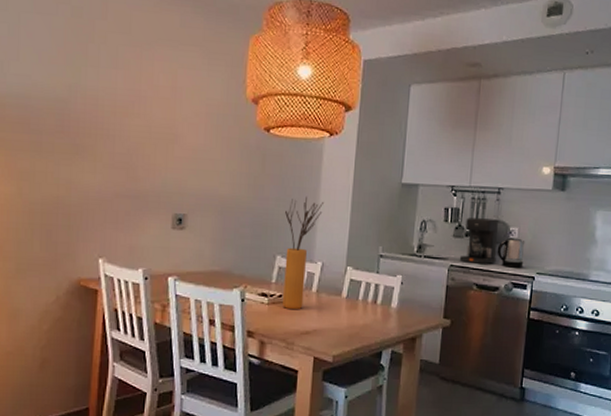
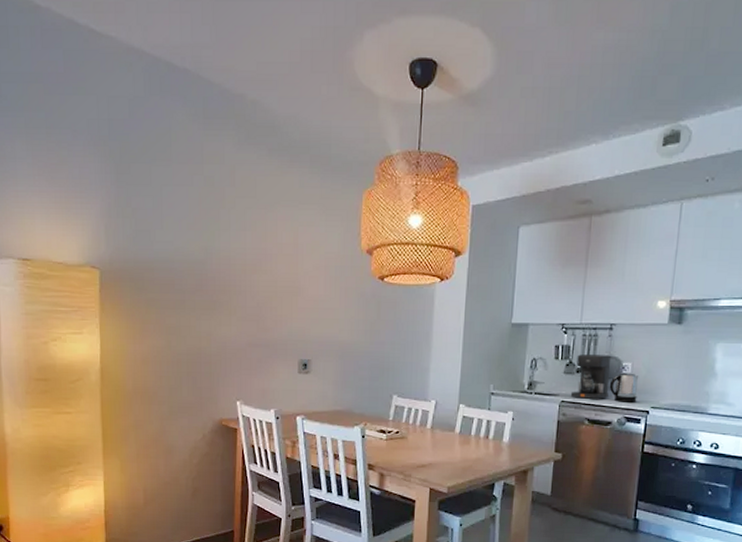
vase: present [283,196,325,310] -> none [400,339,437,445]

